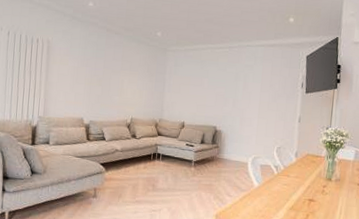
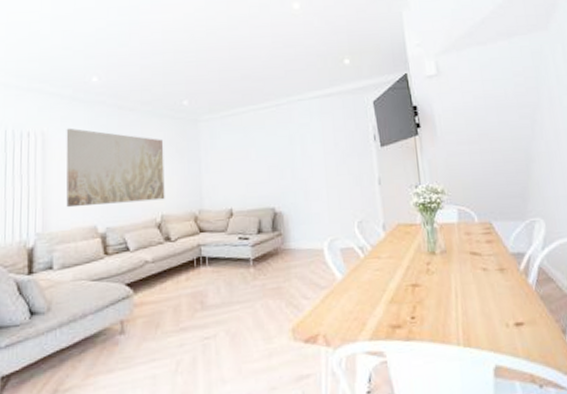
wall art: none [62,40,139,107] -> present [66,128,165,208]

